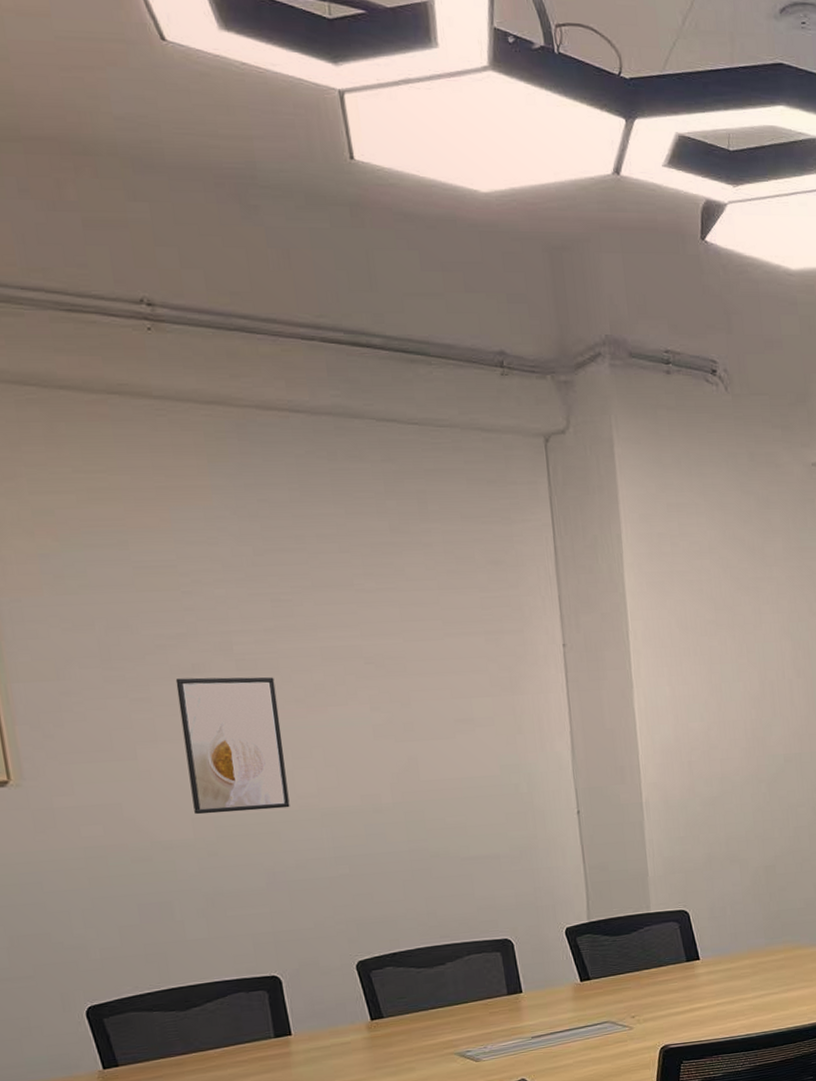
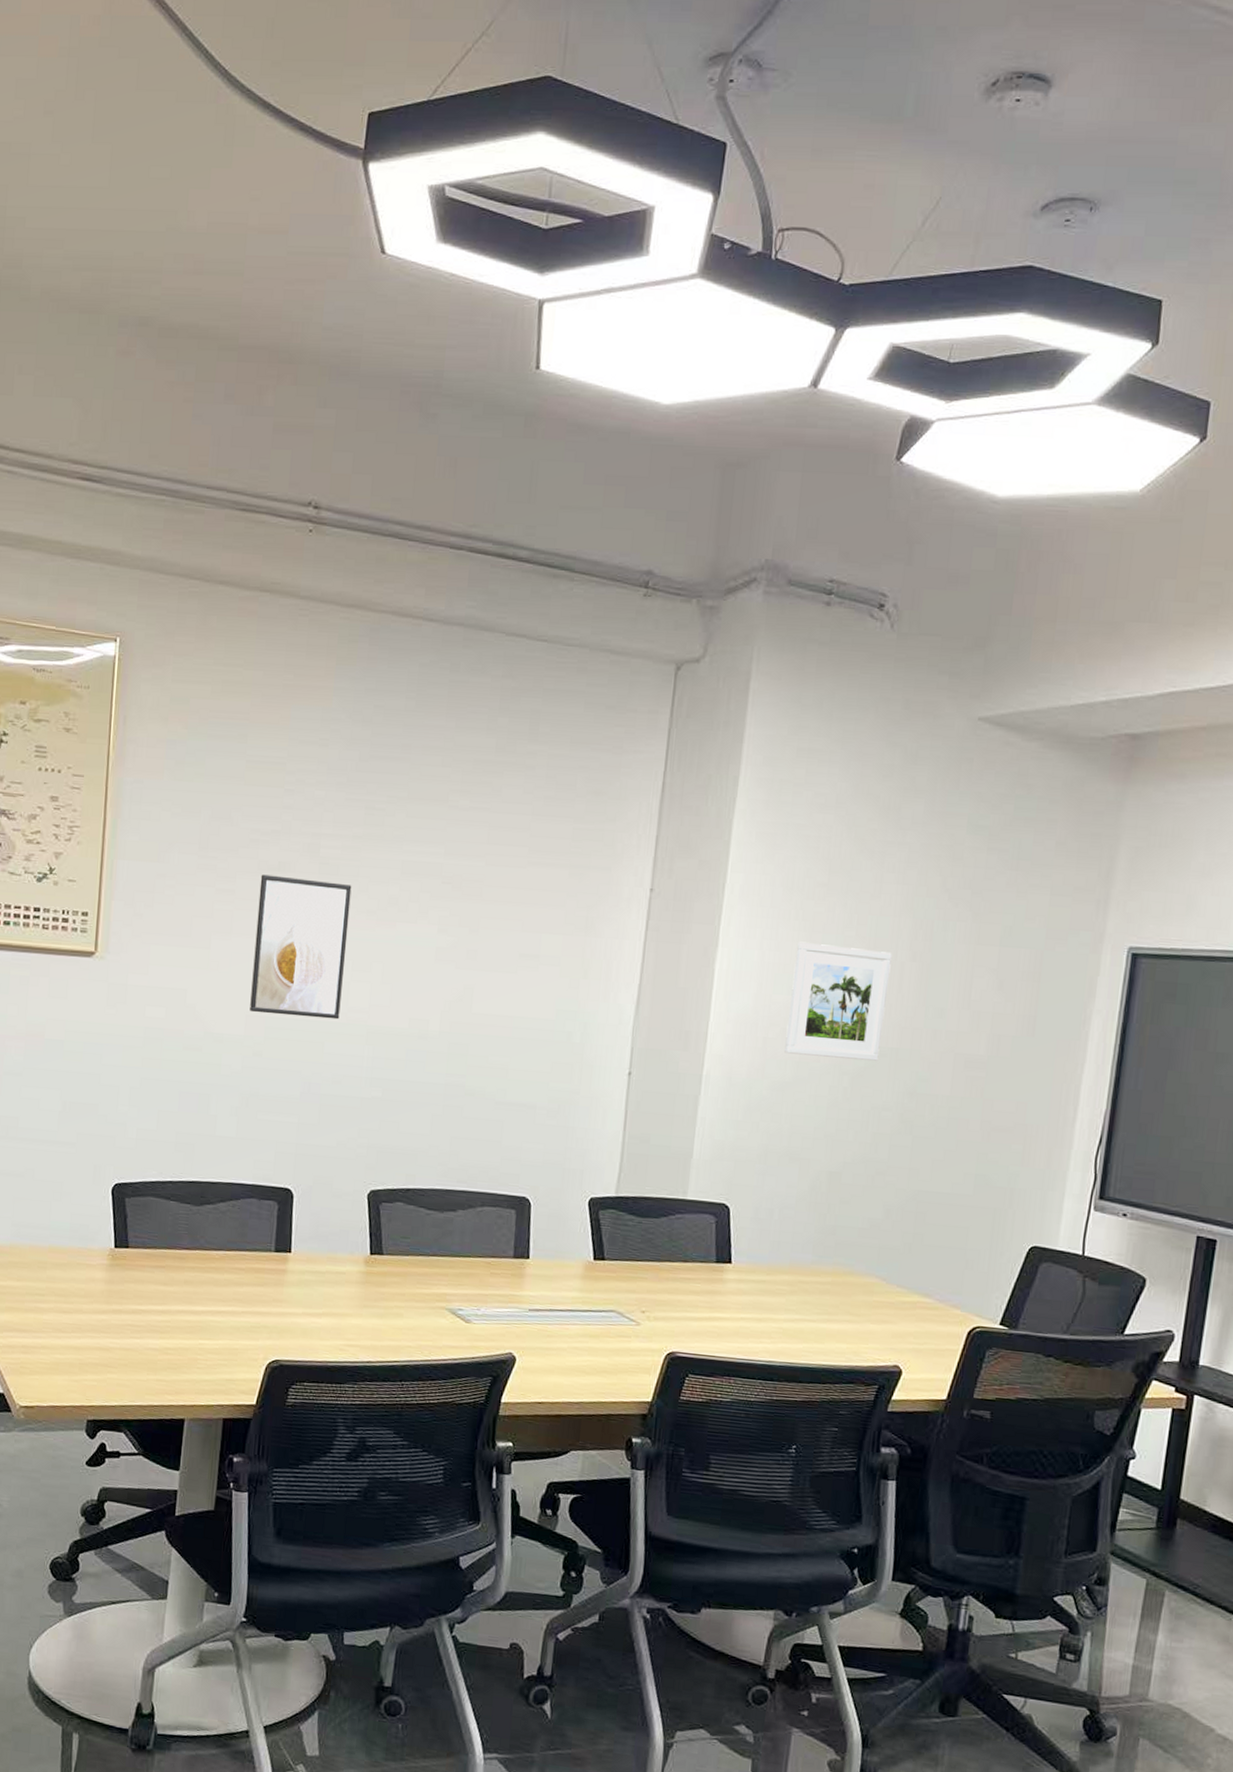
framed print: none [701,673,787,772] -> present [784,941,892,1061]

